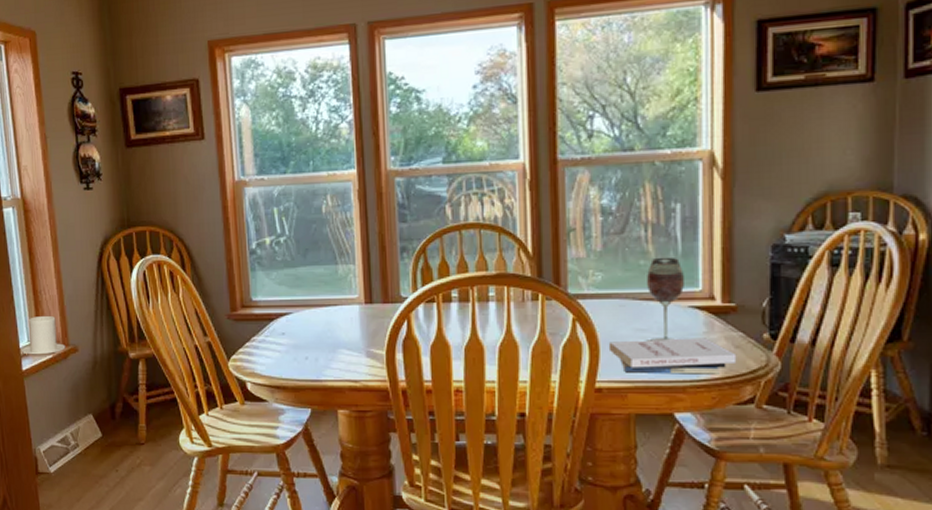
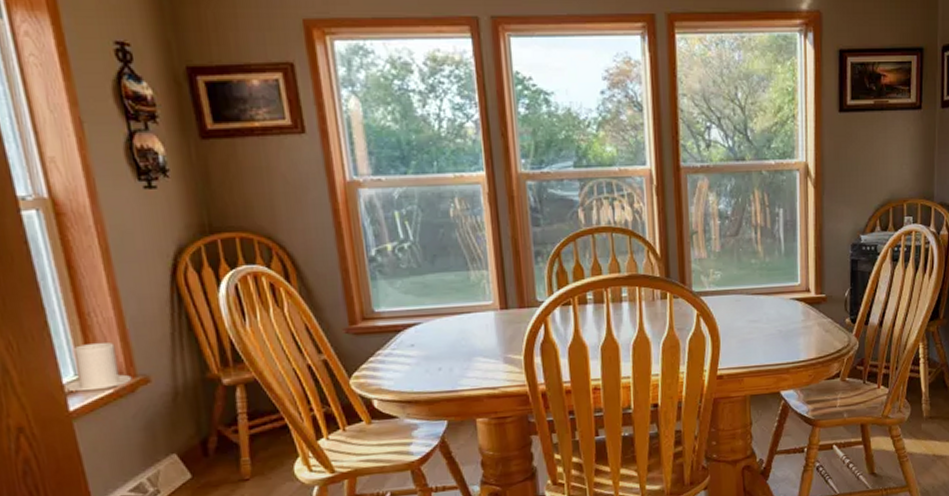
books: present [608,338,737,375] -> none [727,325,827,360]
wineglass: present [647,257,684,341] -> none [757,256,787,331]

